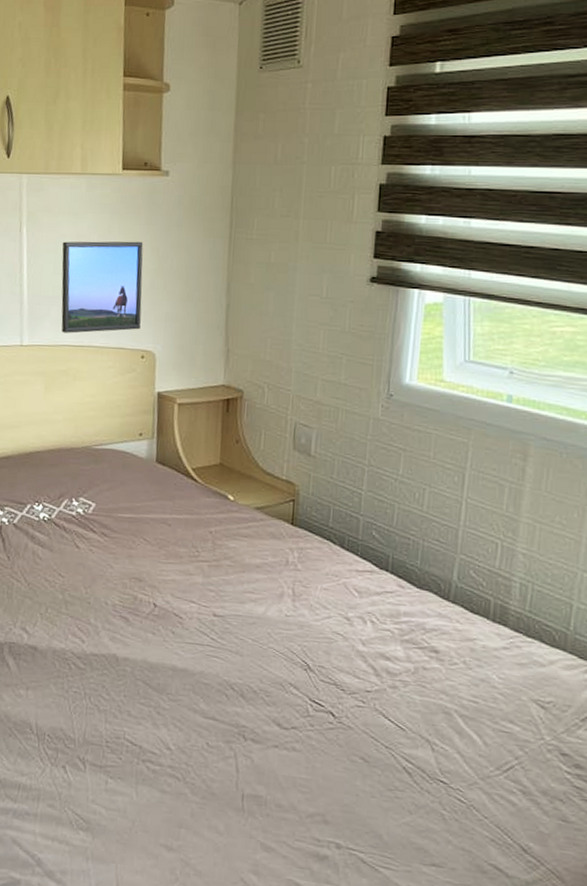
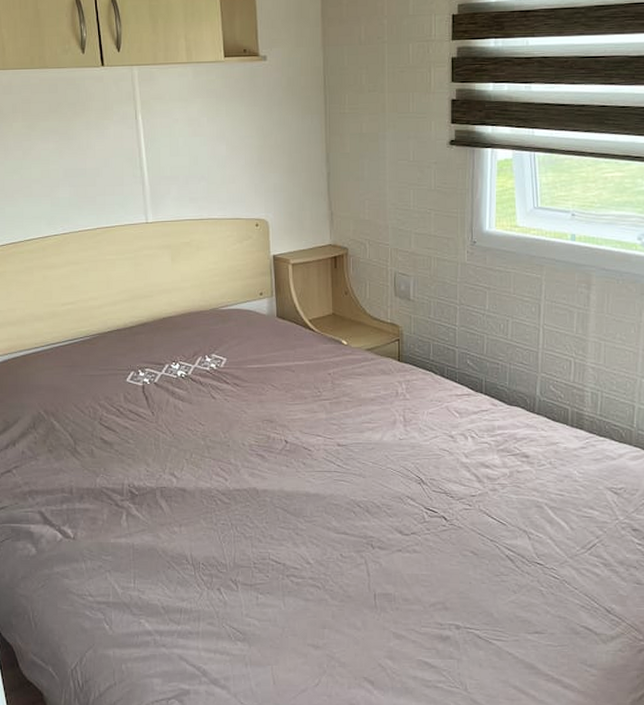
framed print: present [61,241,144,334] -> none [175,121,254,209]

